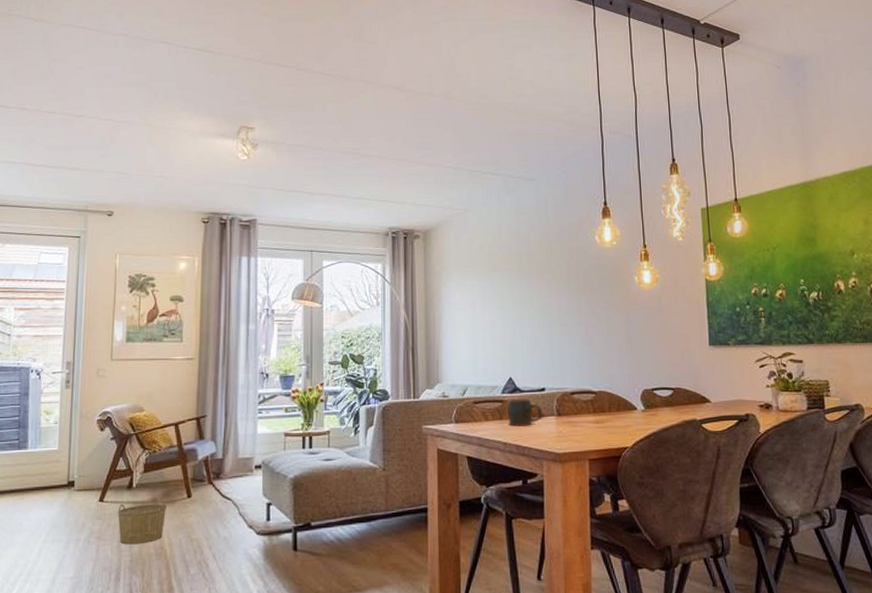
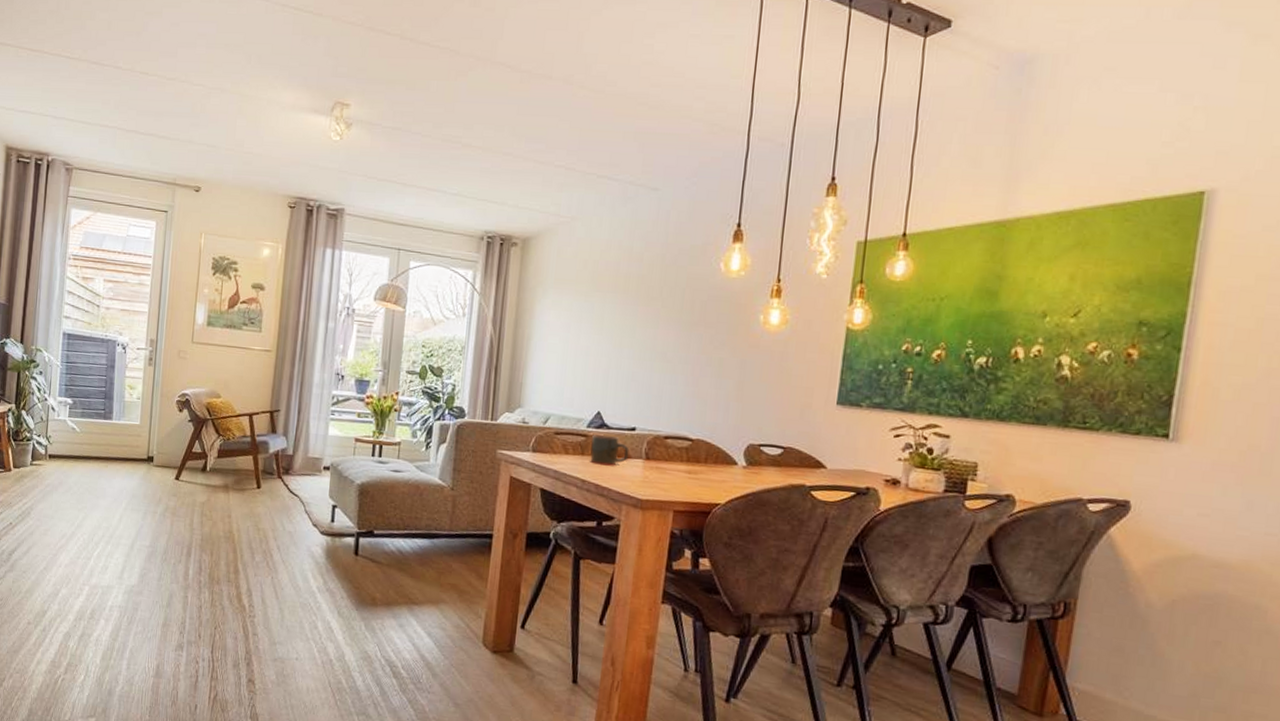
basket: present [117,502,167,545] -> none [191,484,238,525]

